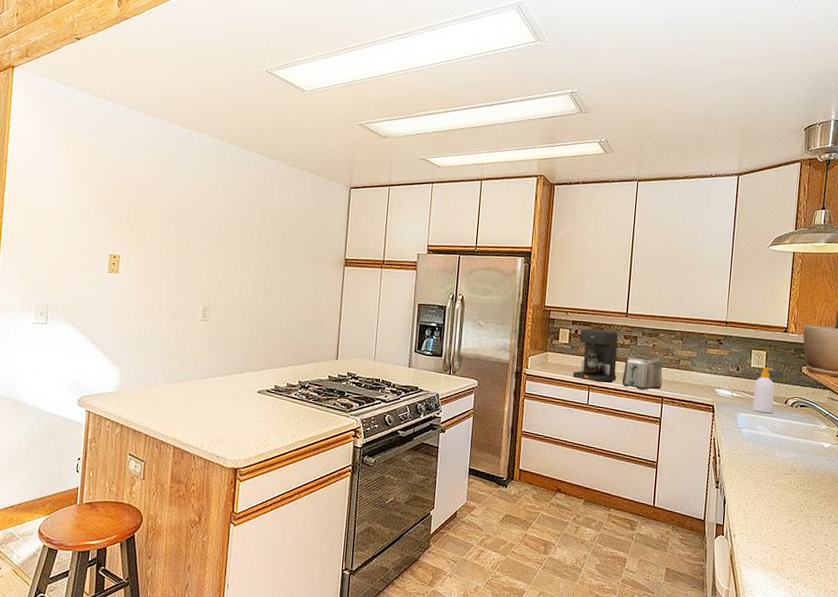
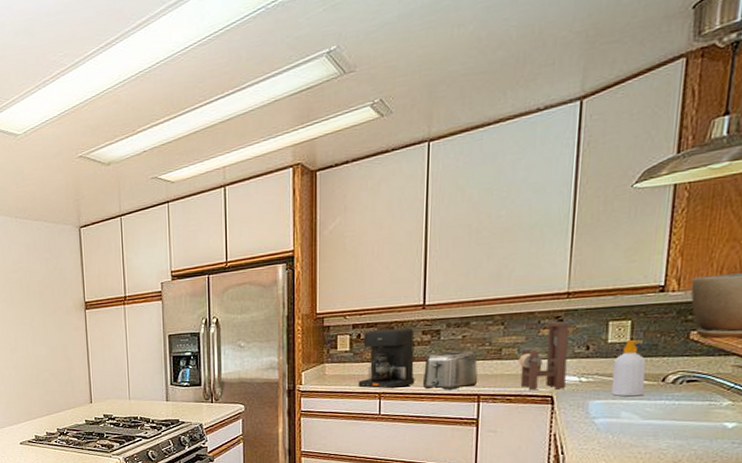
paper towel holder: none [691,343,728,401] -> present [518,321,572,391]

